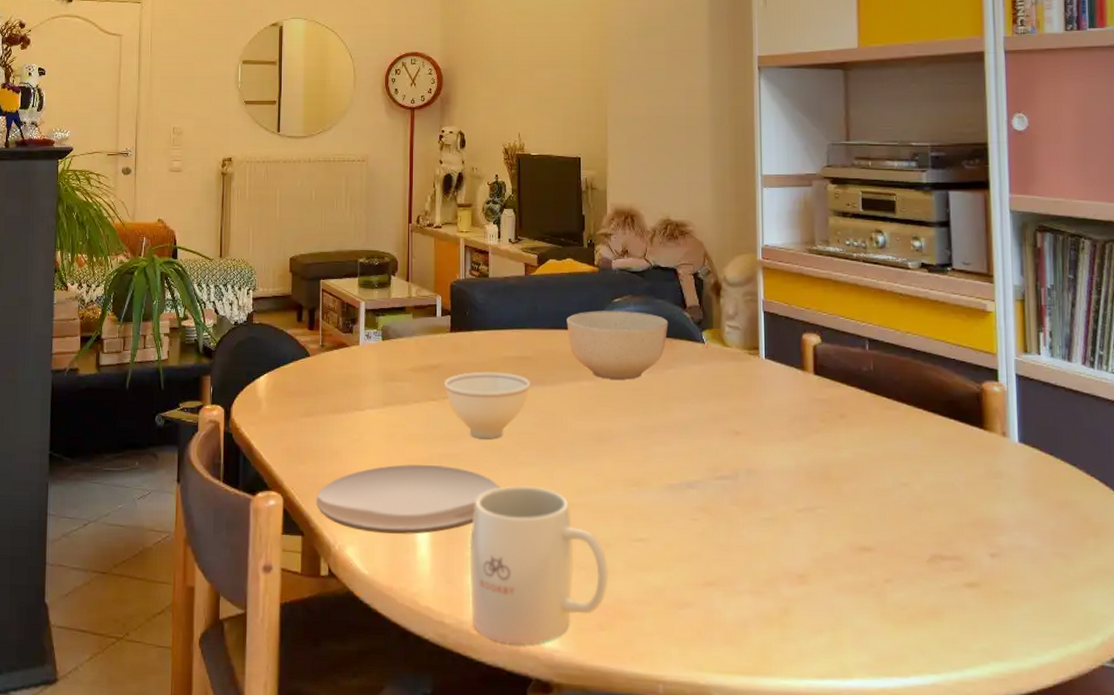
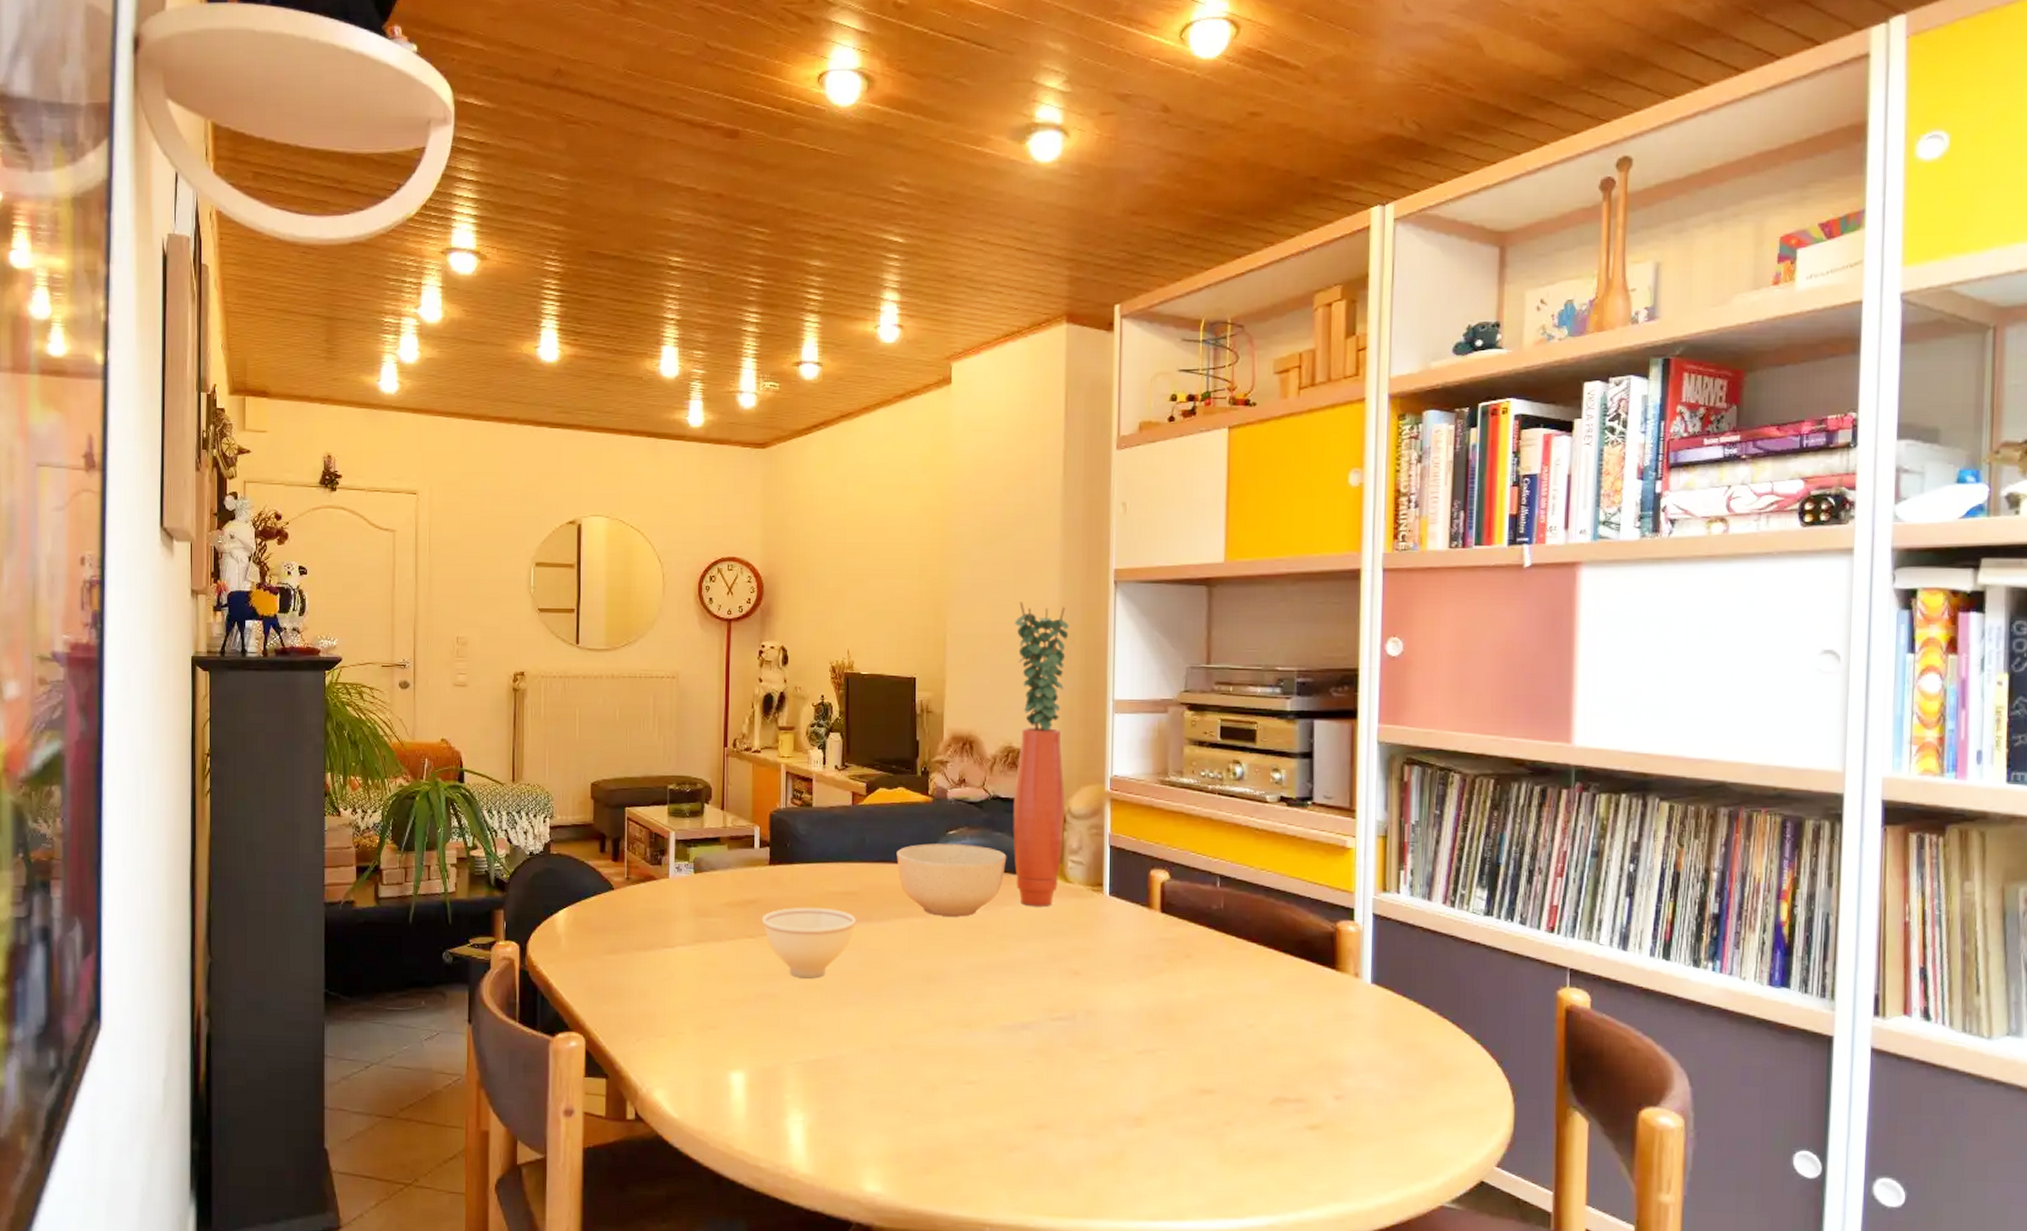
plate: present [316,464,501,534] -> none [622,1004,822,1077]
mug: present [469,486,608,644] -> none [787,1027,935,1188]
vase: none [669,87,721,369] -> present [1013,602,1069,906]

